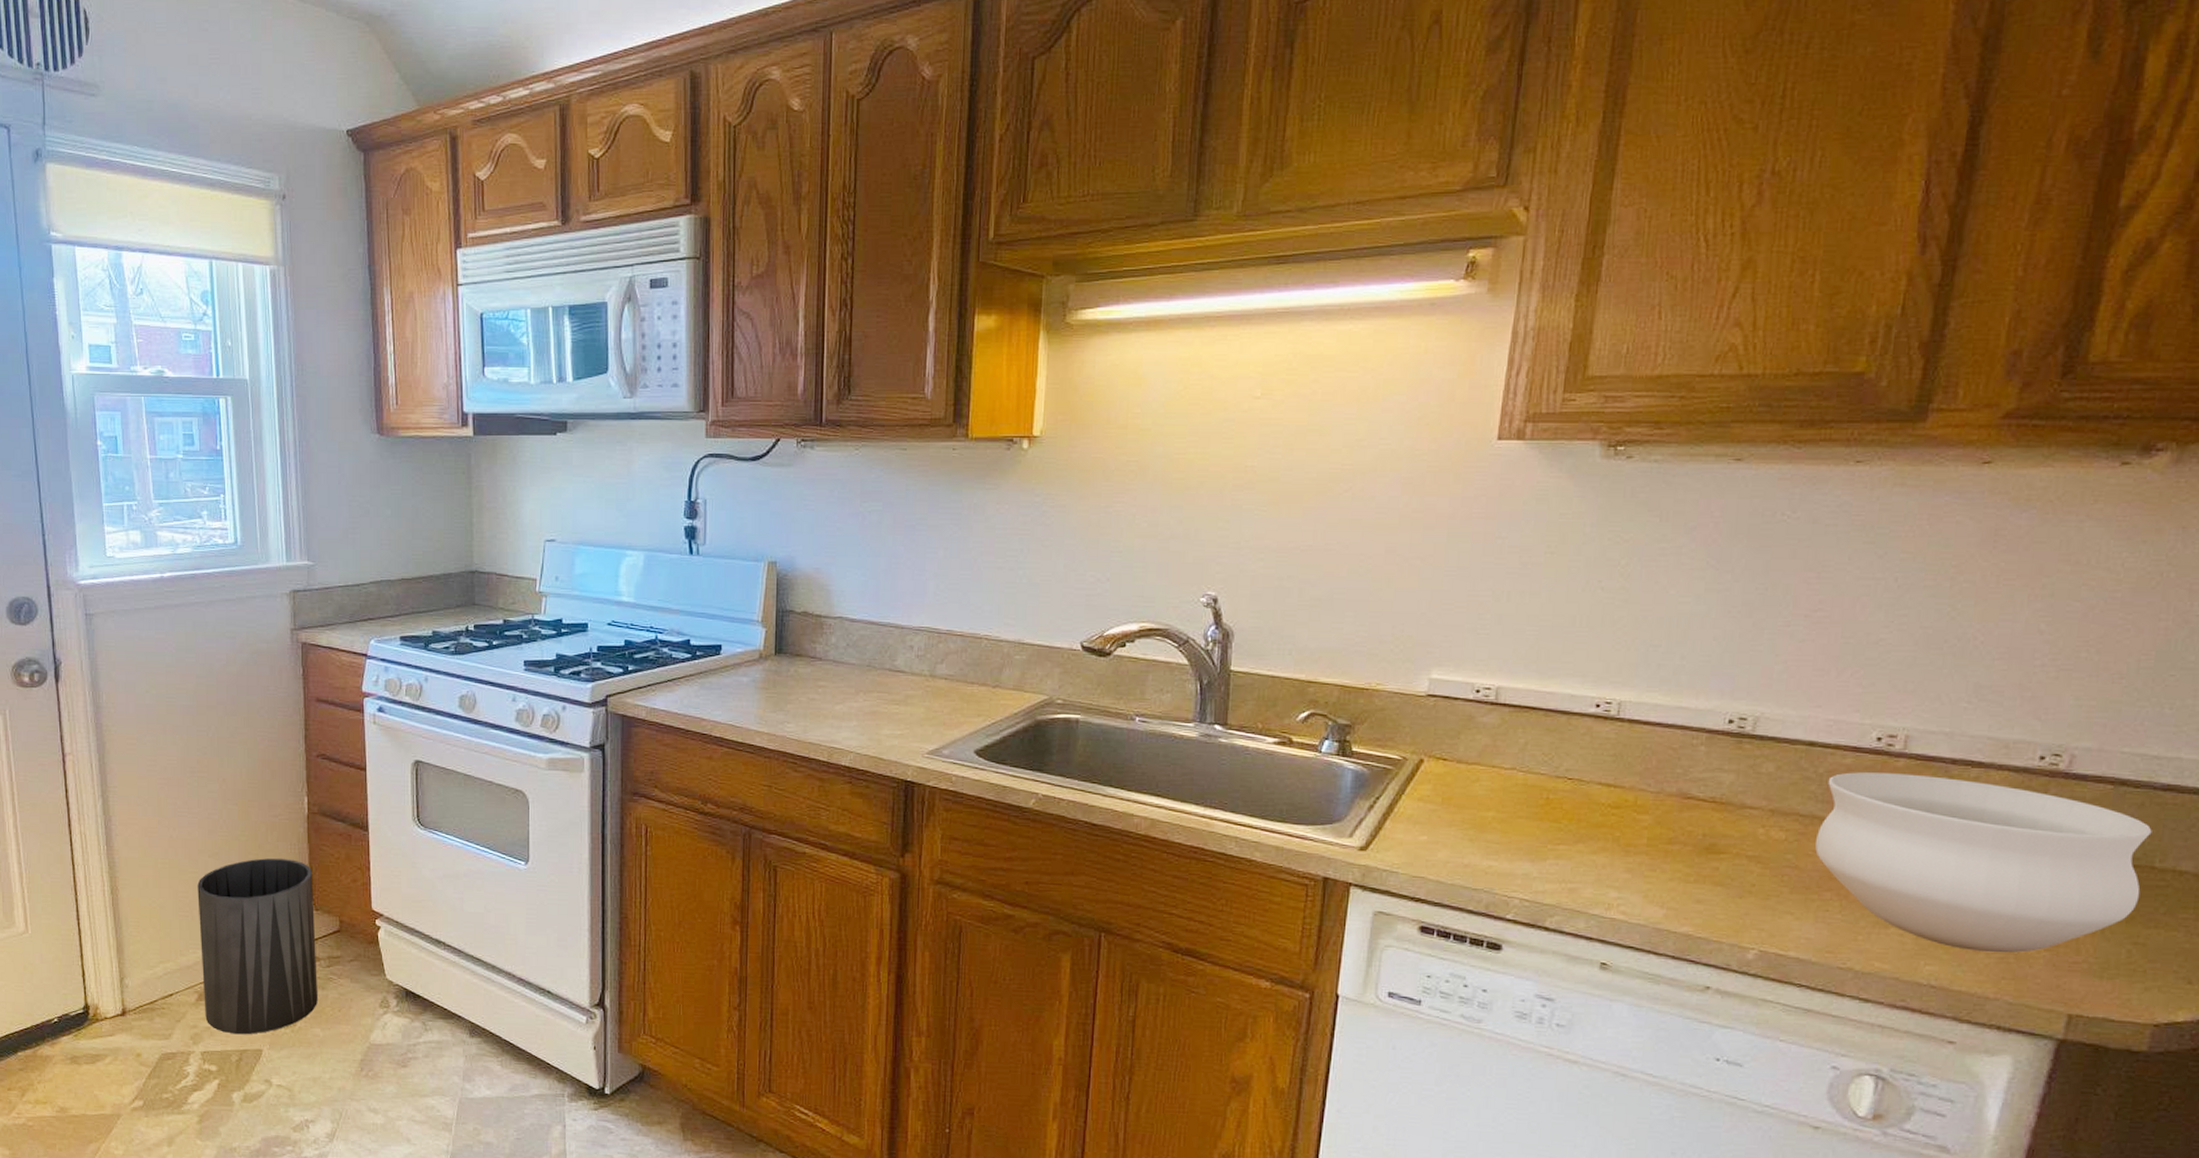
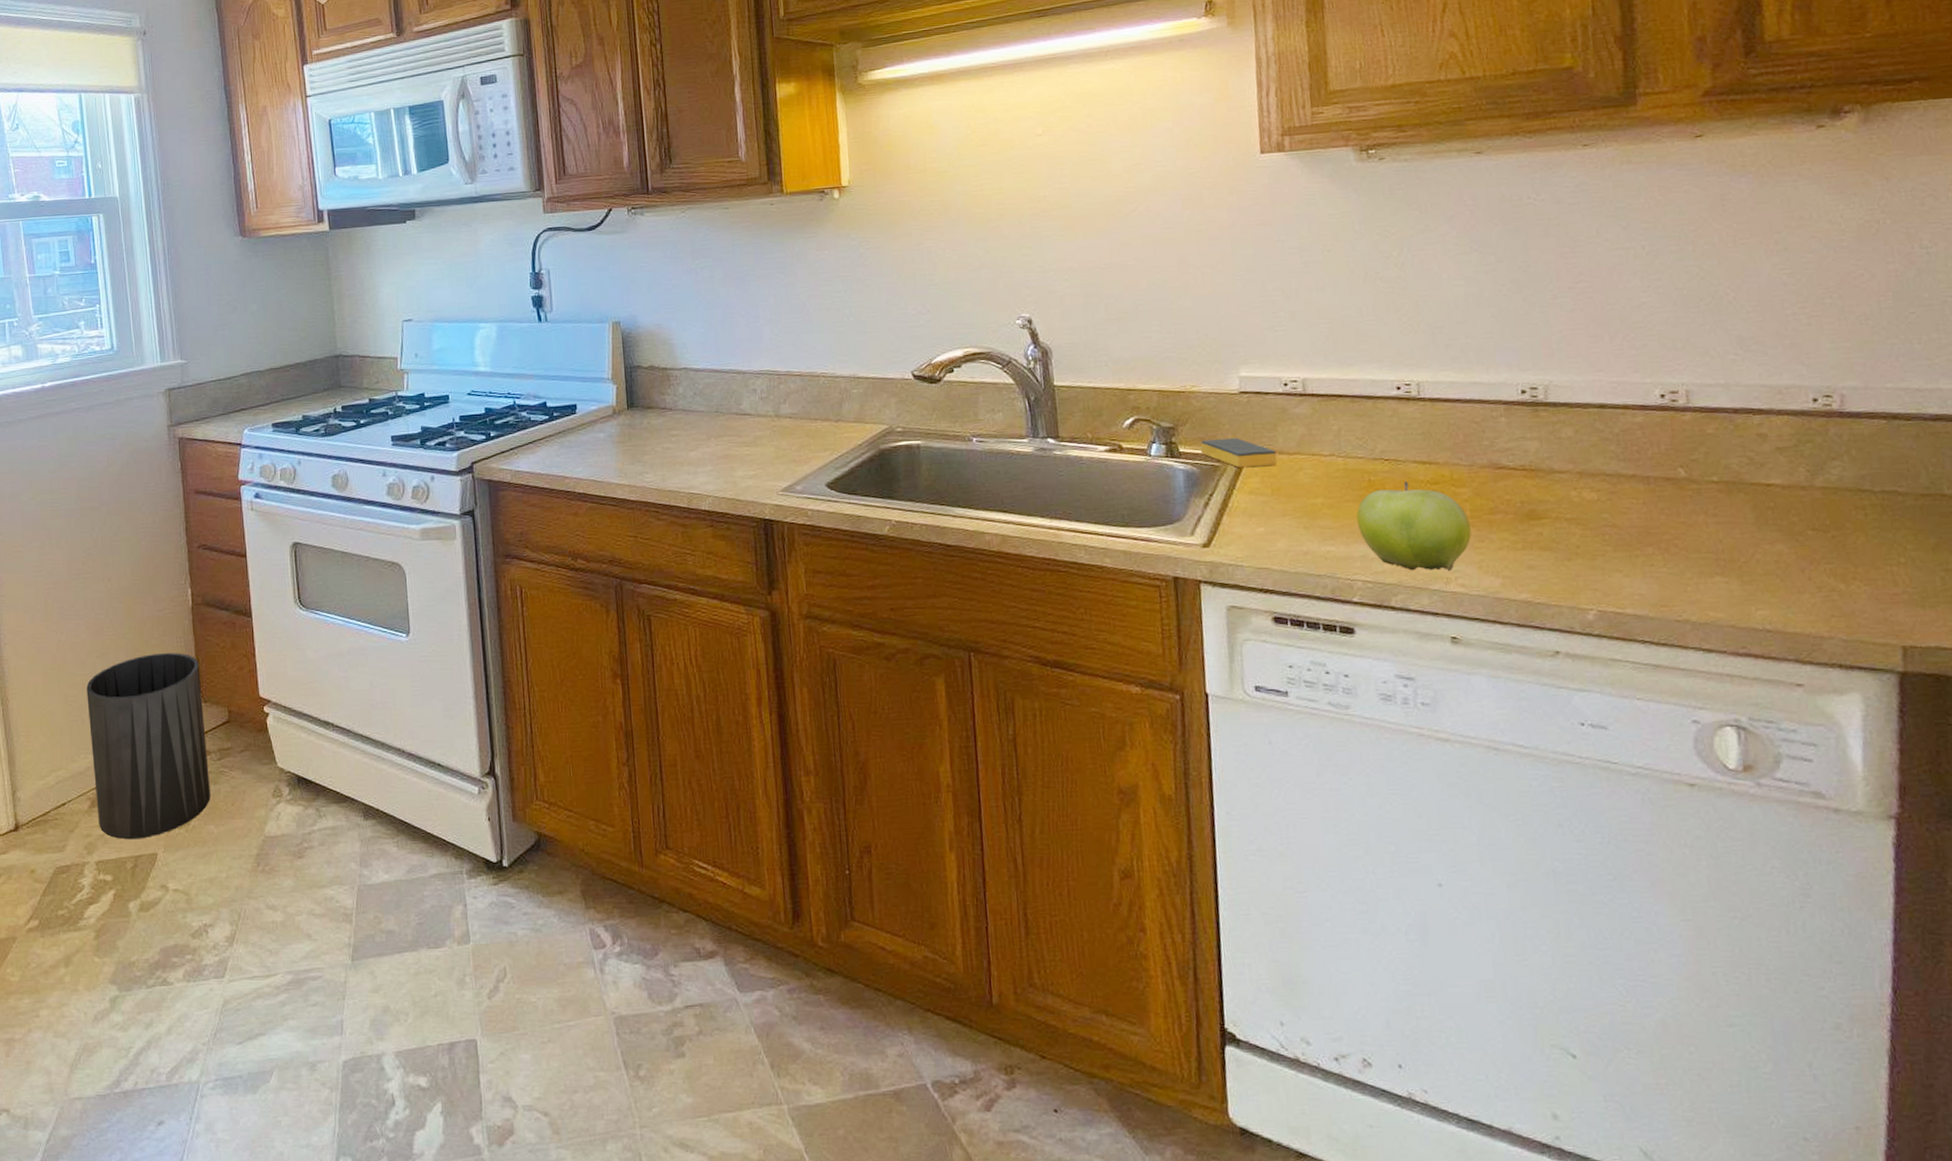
sponge: none [1374,741,1455,774] -> present [1200,438,1277,468]
fruit: none [1525,802,1645,898] -> present [1356,480,1471,572]
bowl: present [1815,772,2152,953] -> none [1624,426,1939,592]

